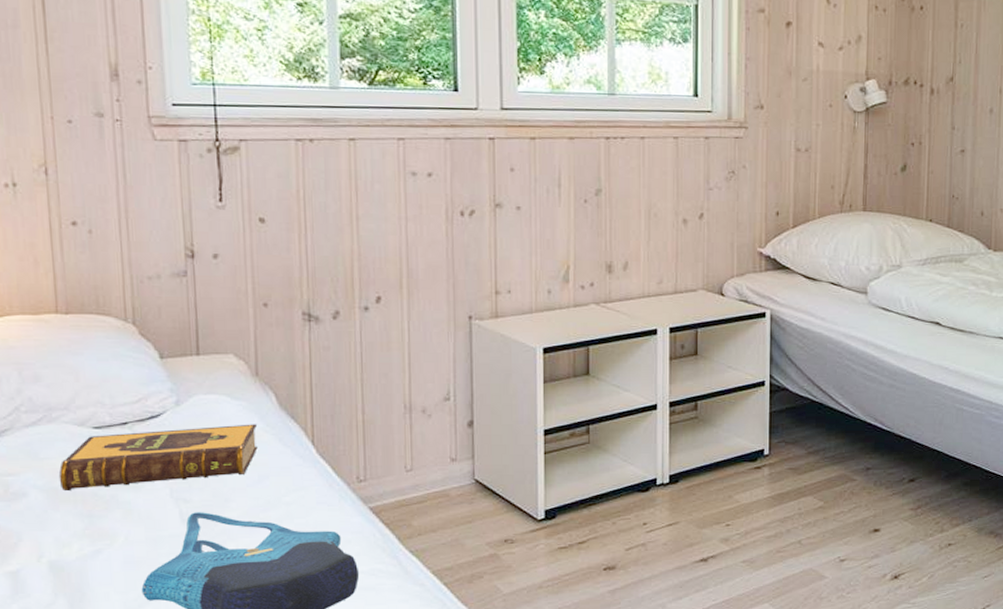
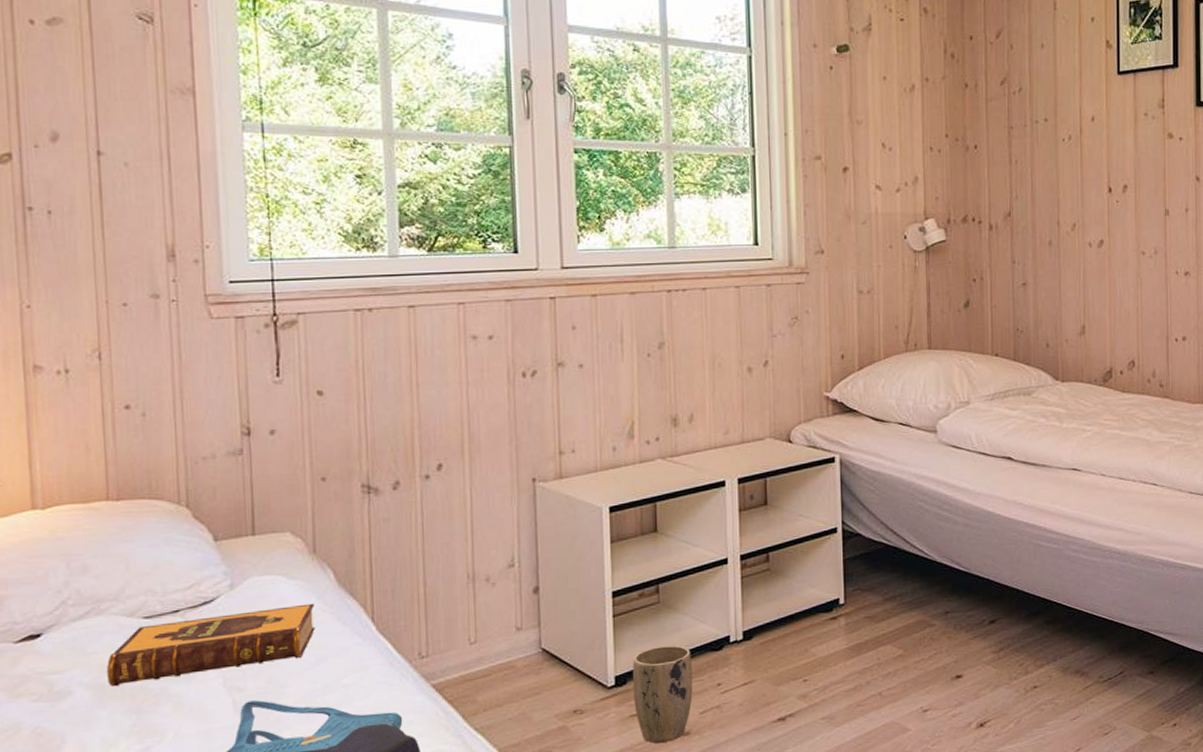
plant pot: none [562,484,619,575] -> present [633,645,693,743]

